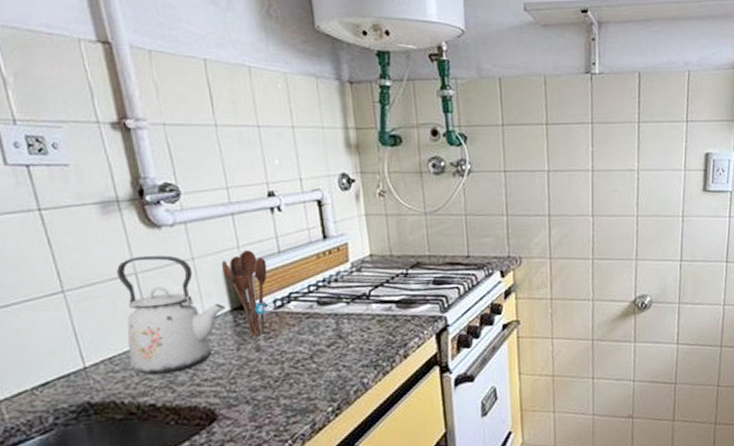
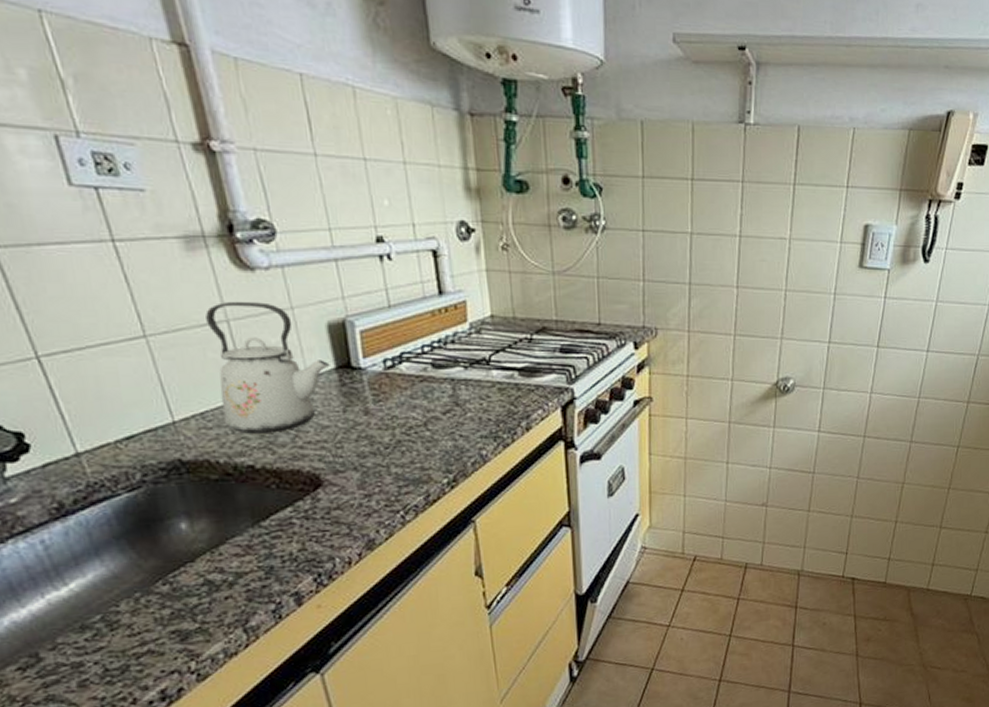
utensil holder: present [222,250,269,337] -> none [325,302,378,398]

